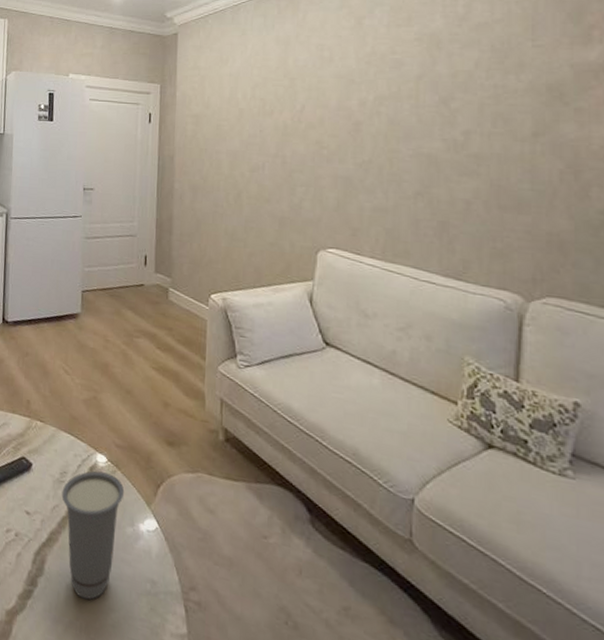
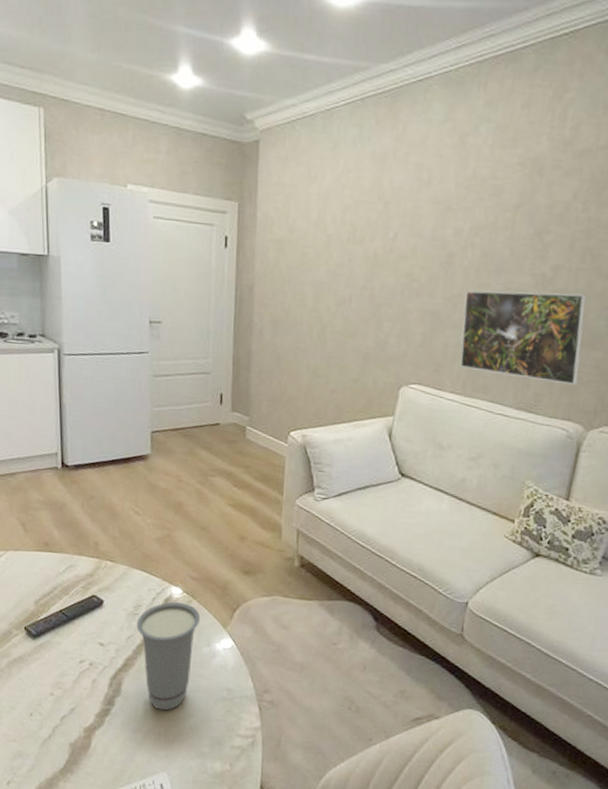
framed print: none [376,156,509,252] -> present [460,290,587,386]

